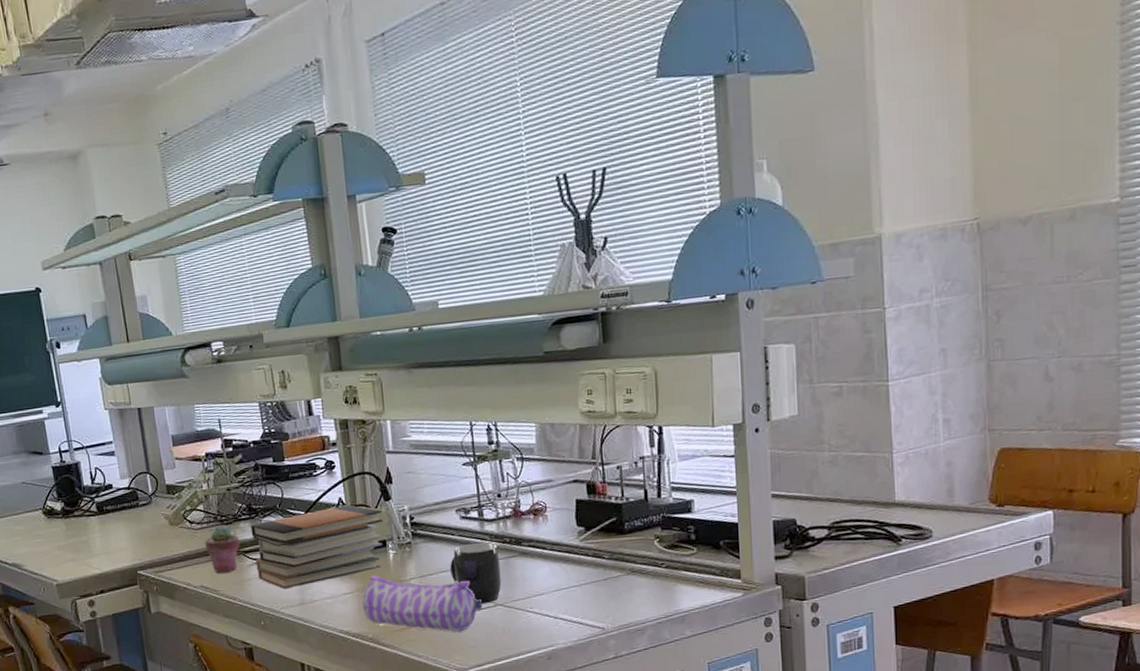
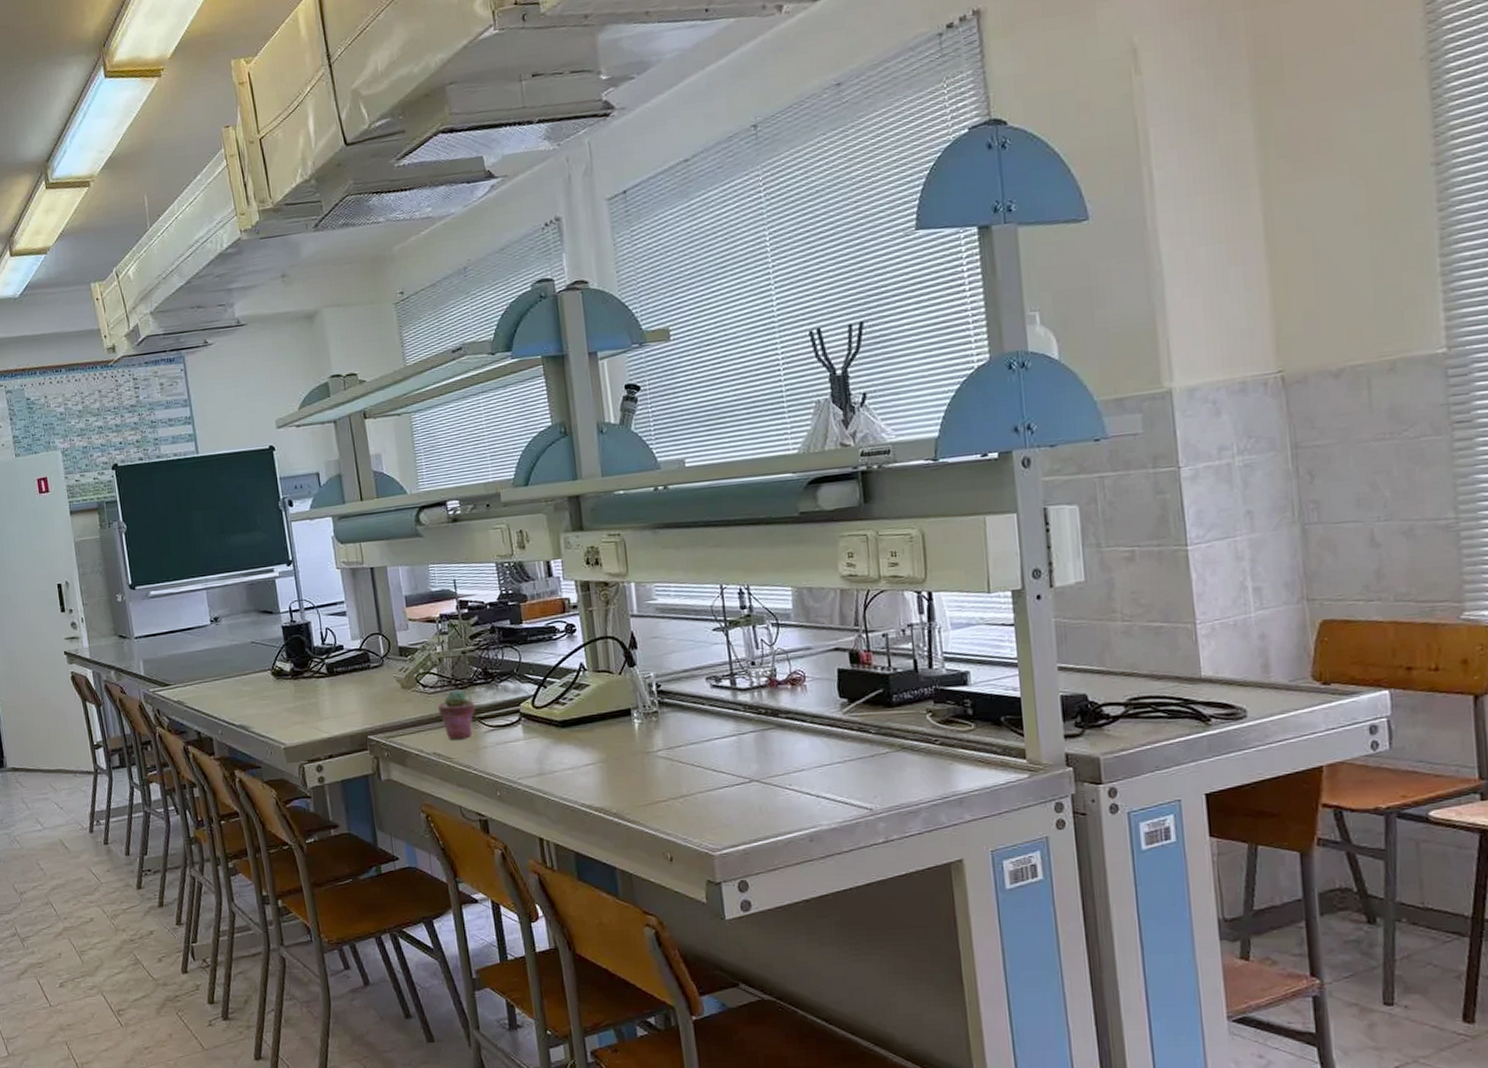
book stack: present [250,505,383,589] -> none [486,670,627,758]
pencil case: present [362,575,482,632] -> none [606,746,736,809]
mug: present [450,542,502,603] -> none [700,713,757,779]

